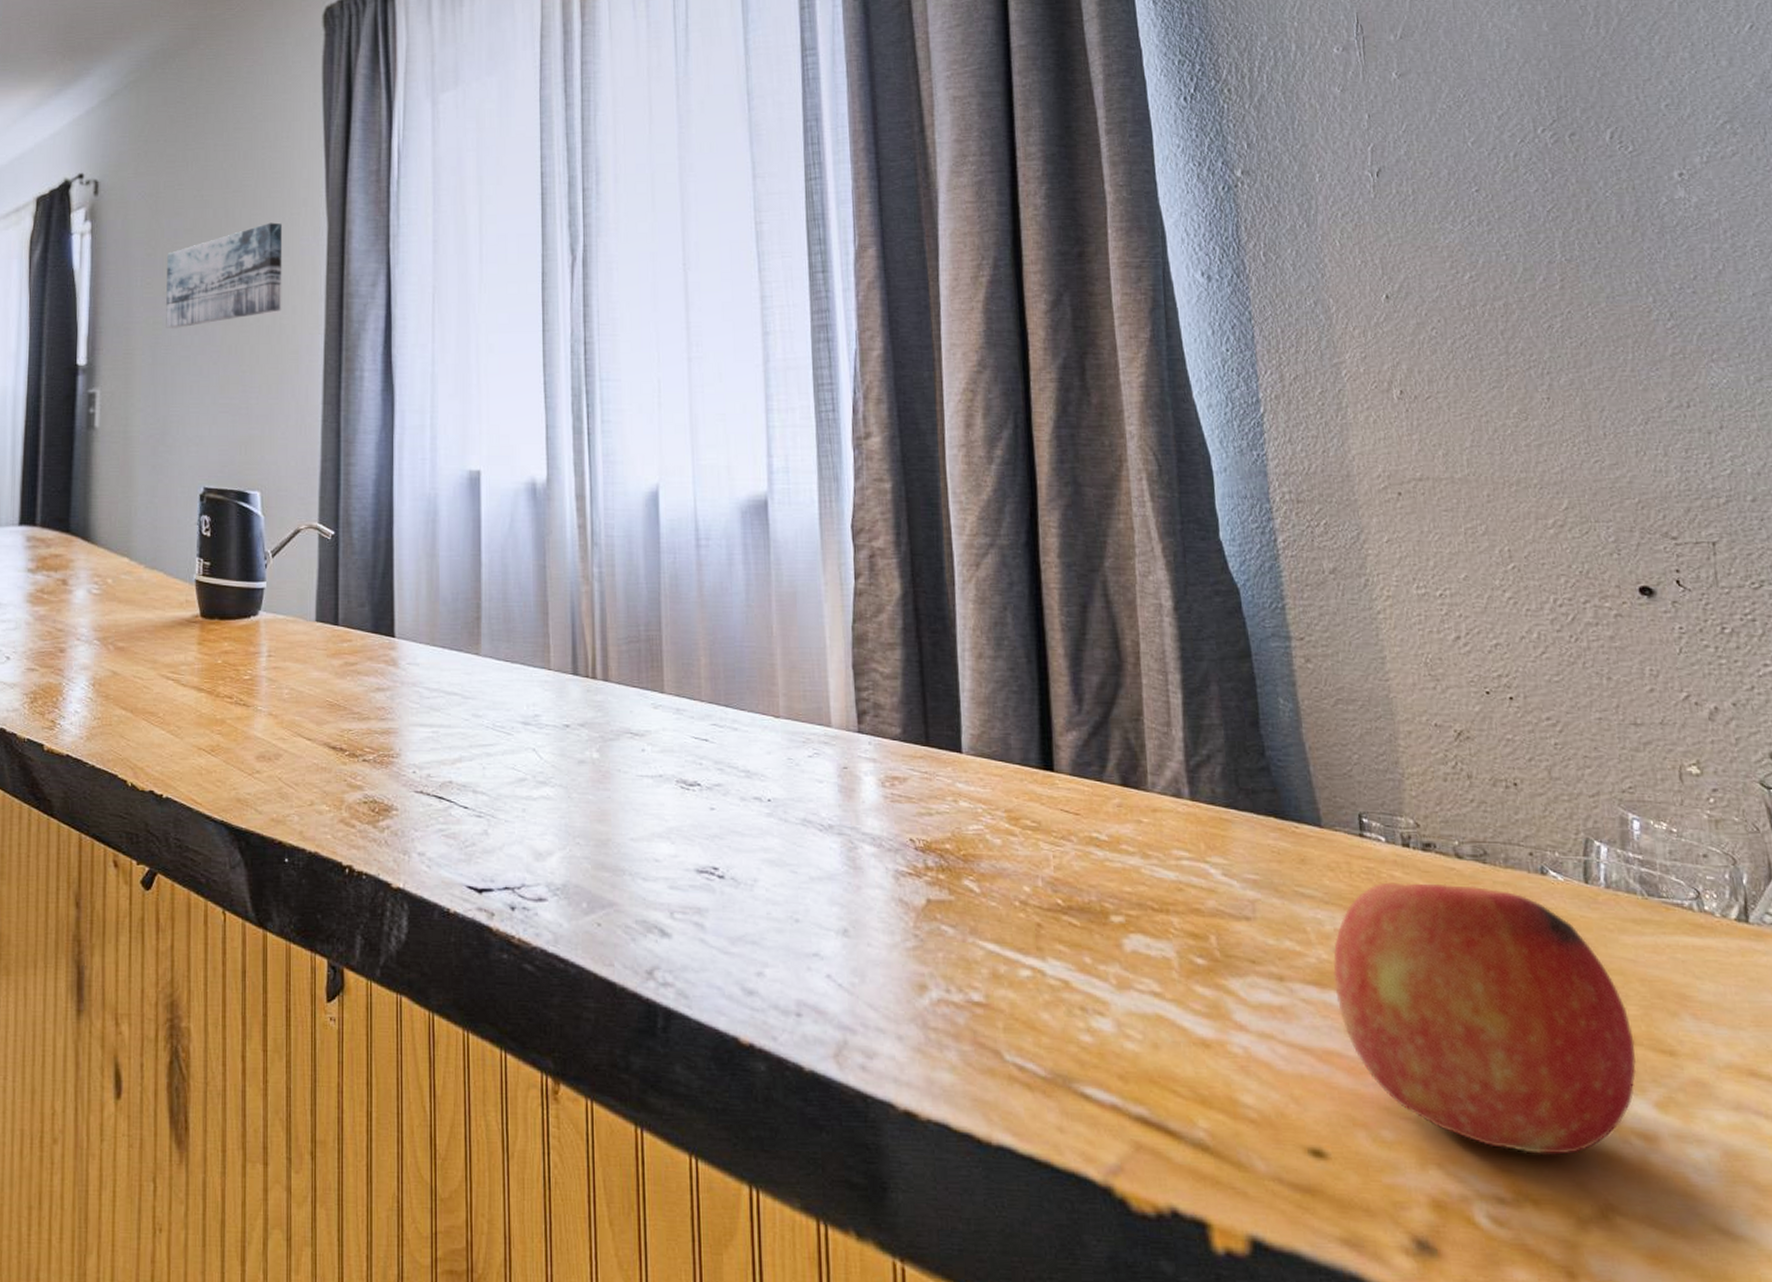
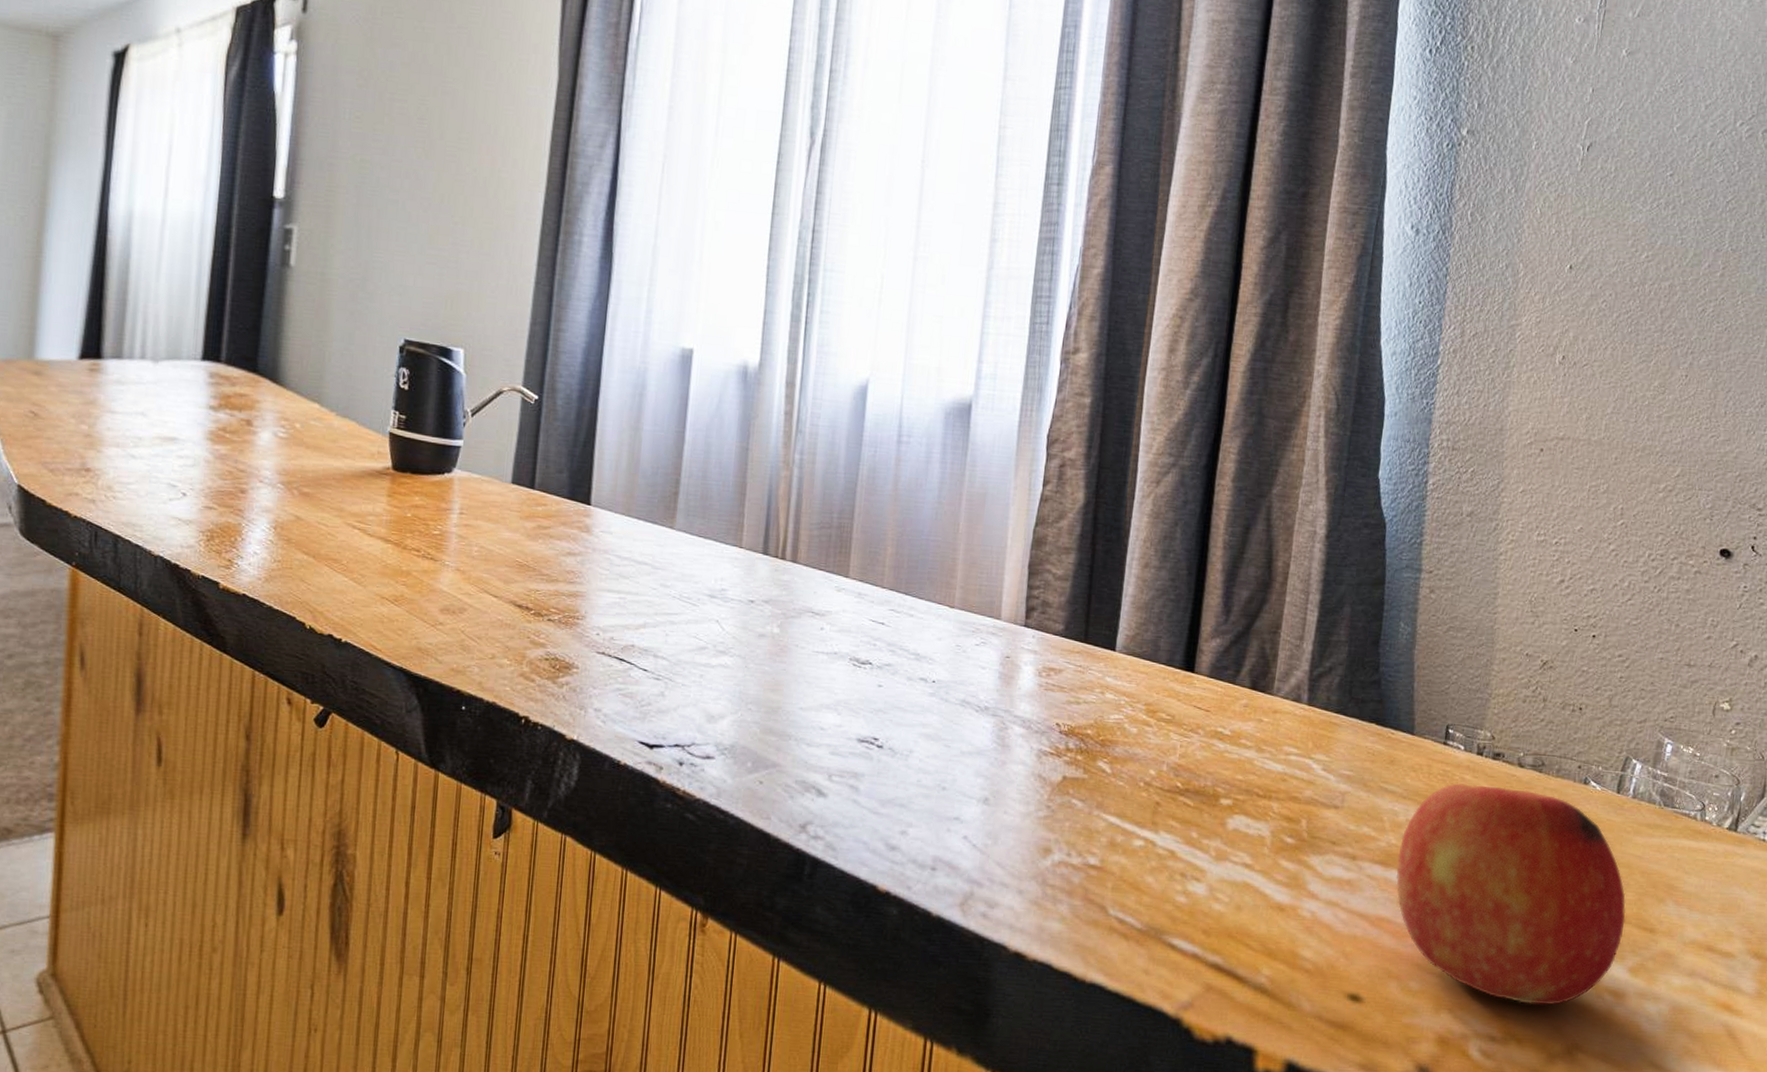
wall art: present [166,222,283,328] -> none [374,66,509,170]

